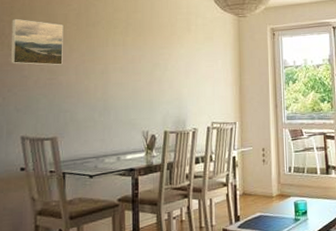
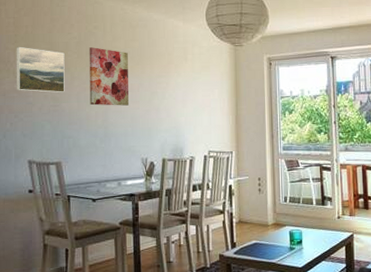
wall art: none [88,19,130,78] -> present [89,47,128,106]

